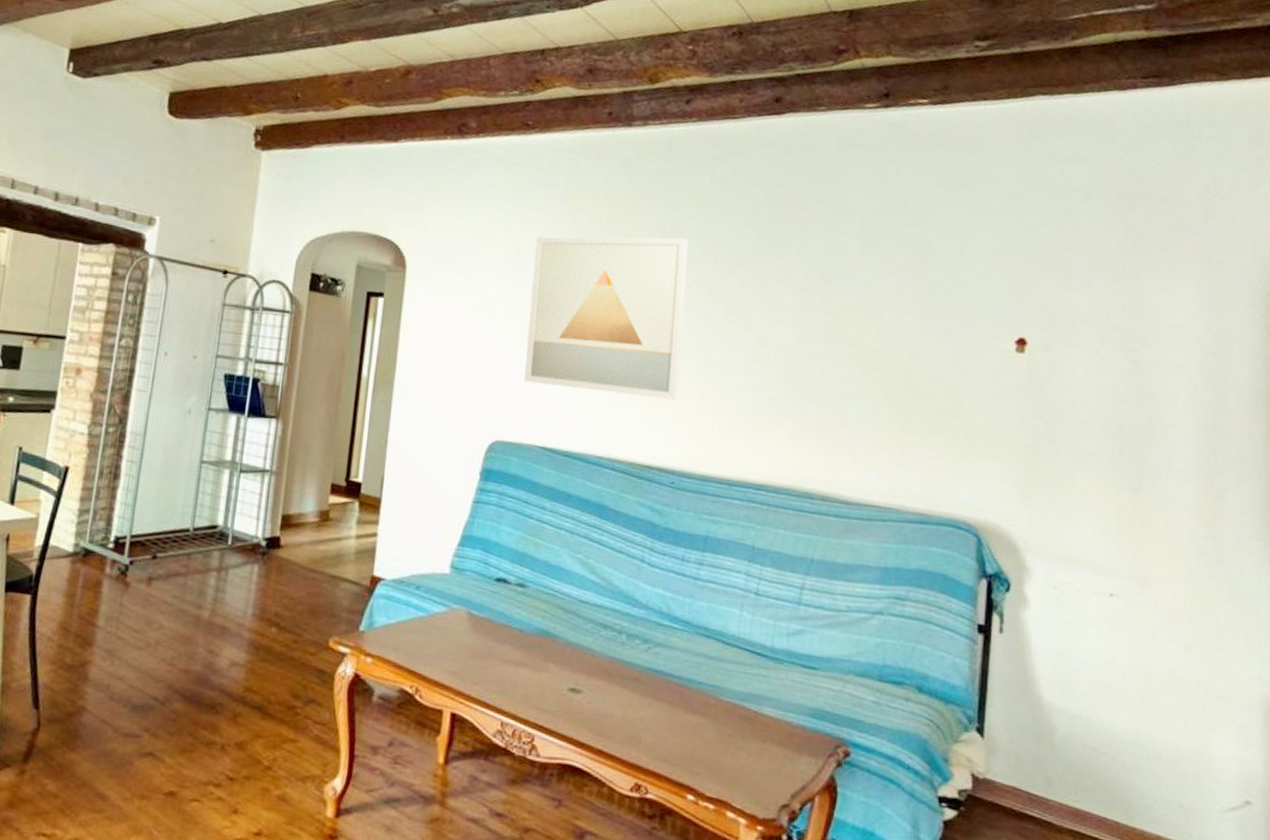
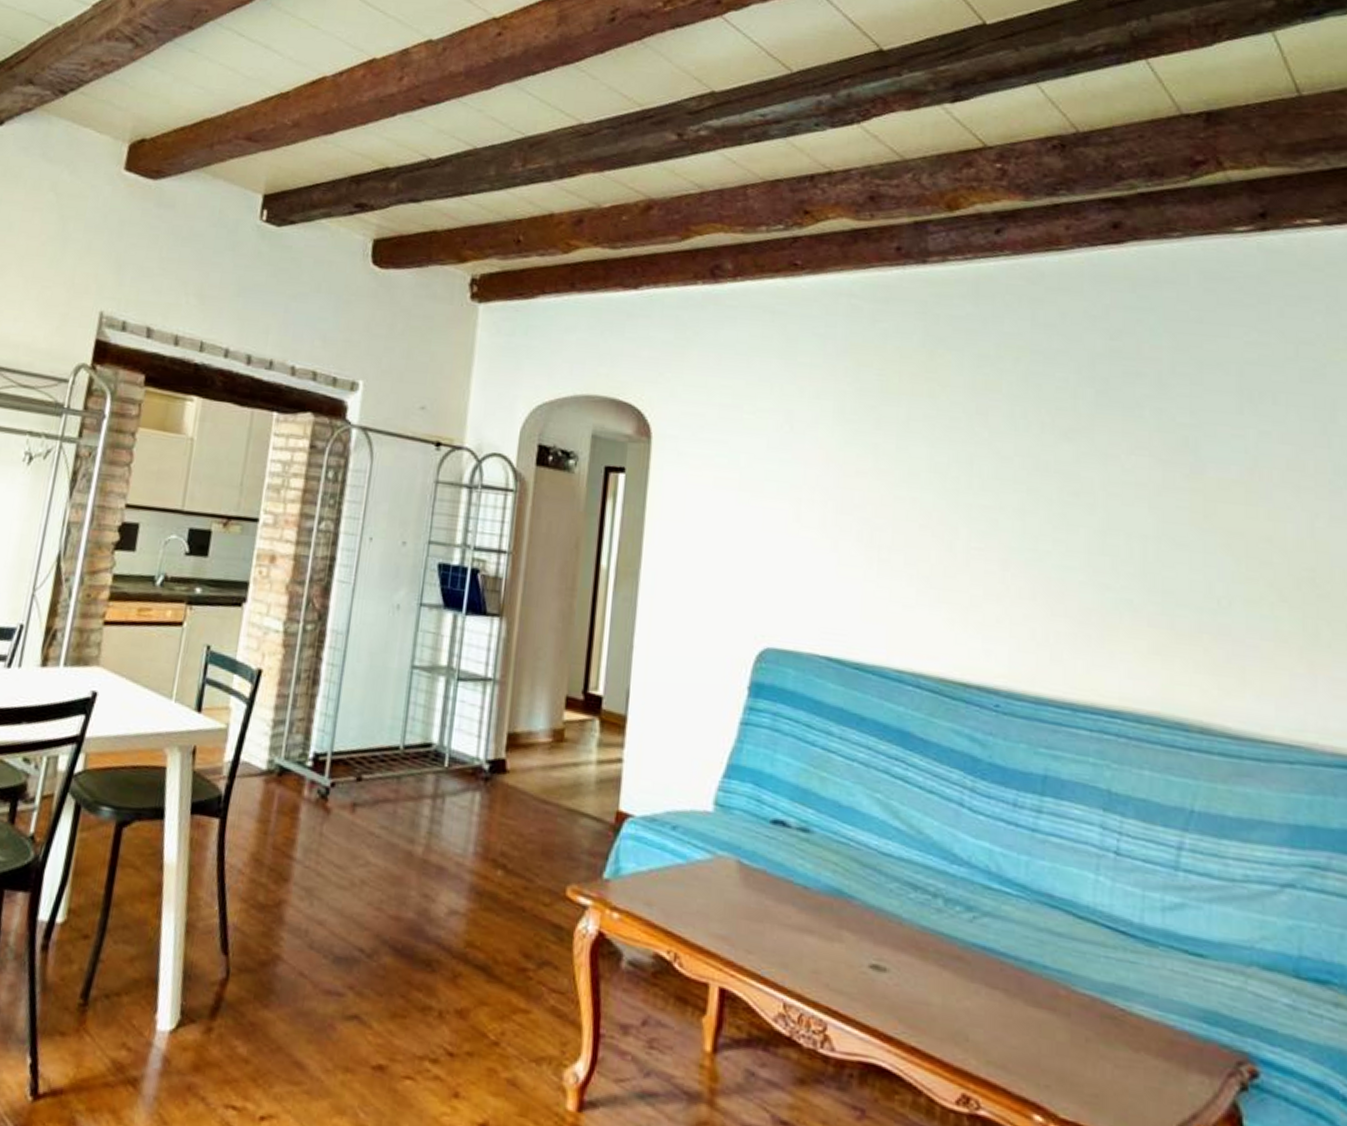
wall art: present [523,236,688,400] -> none [799,398,1005,601]

